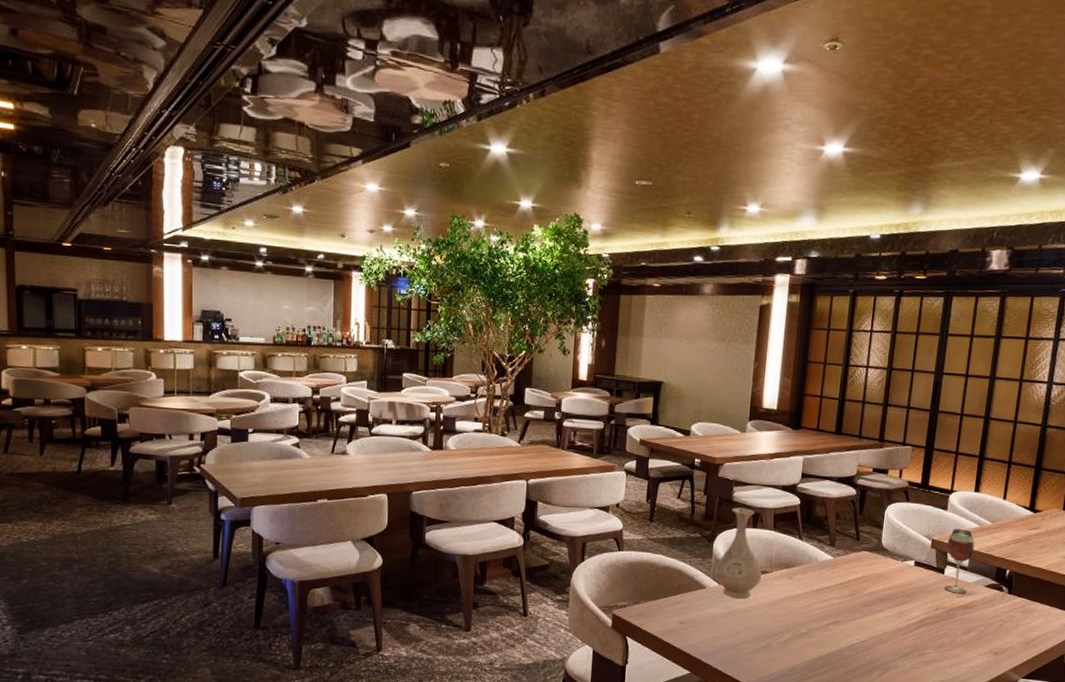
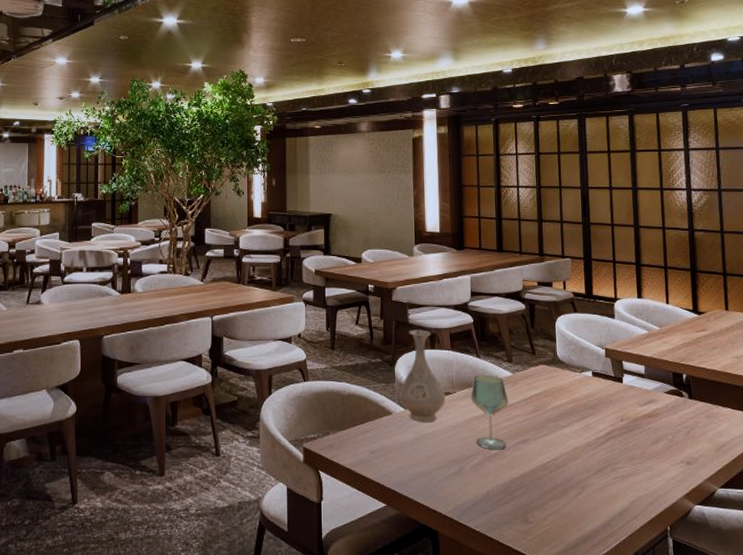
wine glass: none [787,556,826,629] -> present [470,374,509,450]
wineglass: present [945,529,975,594] -> none [620,336,649,402]

